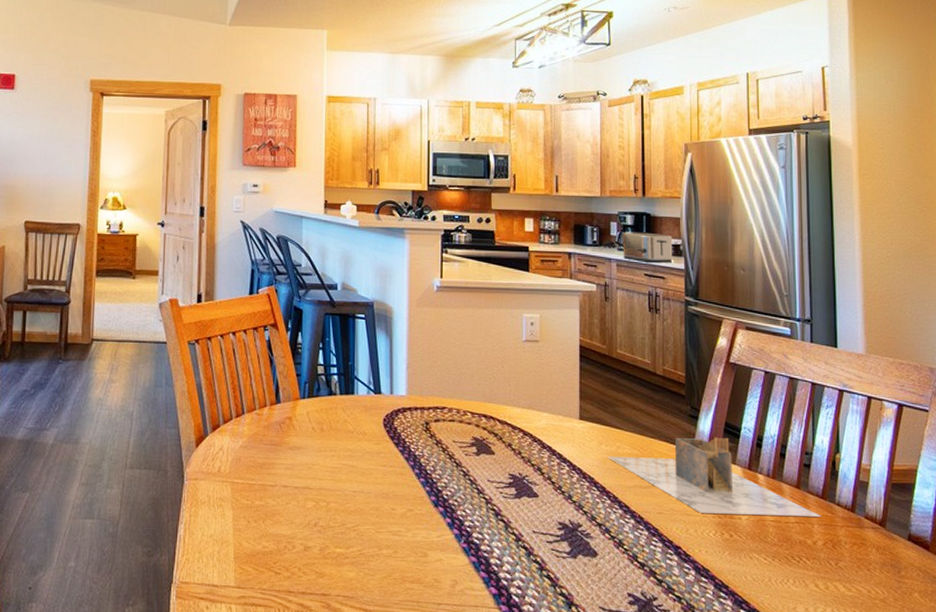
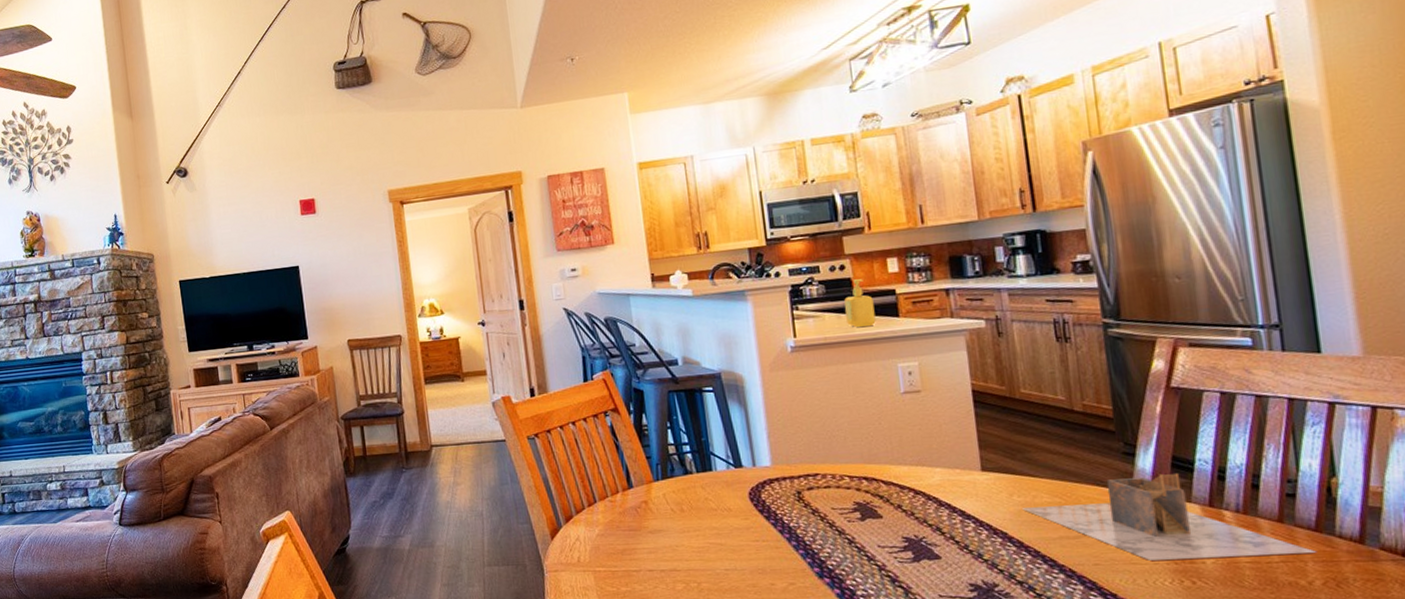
soap dispenser: none [486,232,510,277] -> present [844,278,876,328]
toaster: present [622,231,673,263] -> none [1012,250,1081,287]

